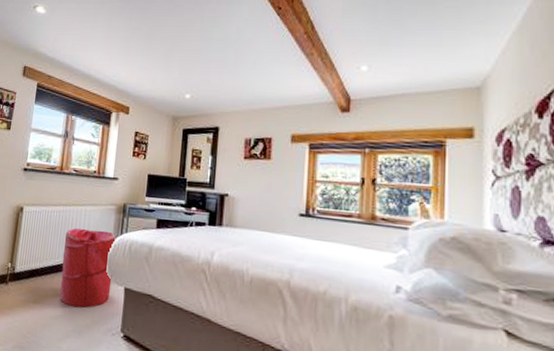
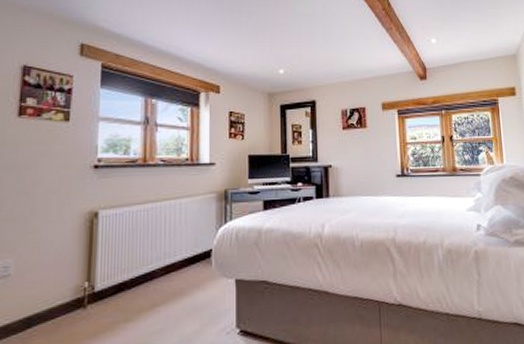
laundry hamper: present [60,227,116,308] -> none [157,222,220,315]

